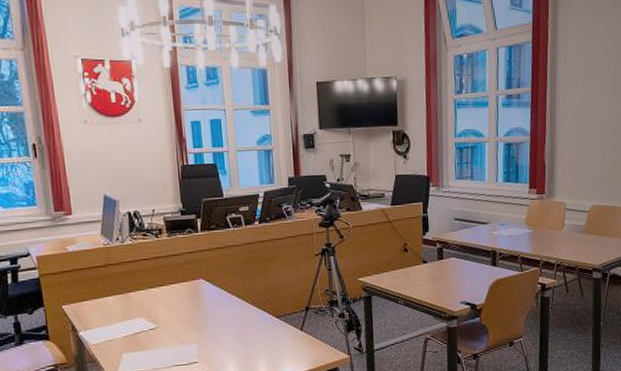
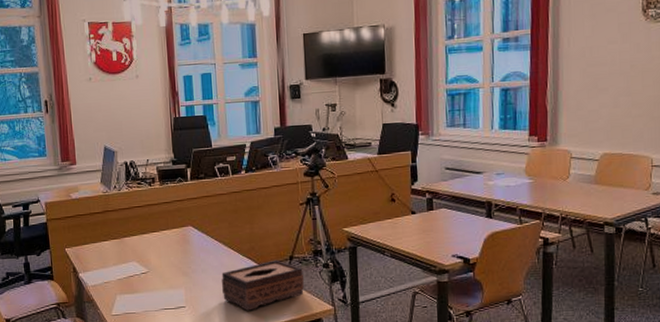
tissue box: none [236,311,320,363] -> present [221,259,304,311]

